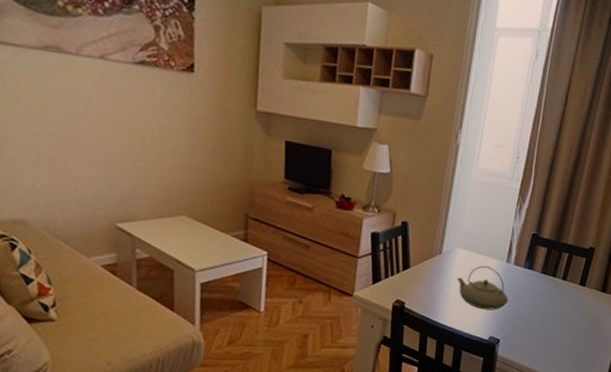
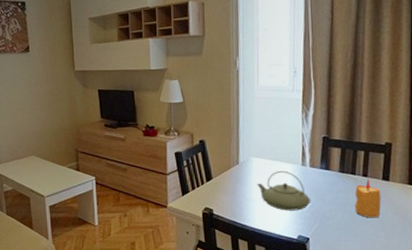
candle: none [548,281,576,323] -> present [355,178,381,218]

